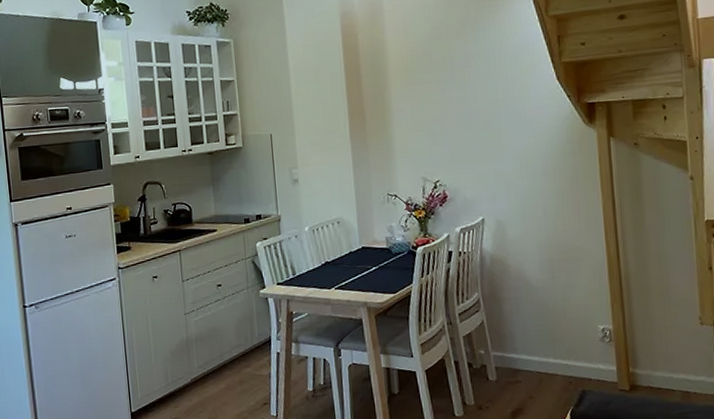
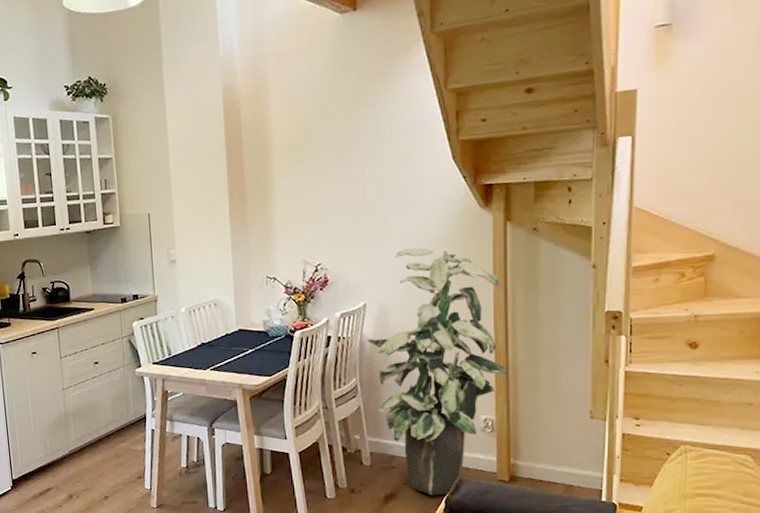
indoor plant: none [486,163,622,409] -> present [366,247,508,496]

